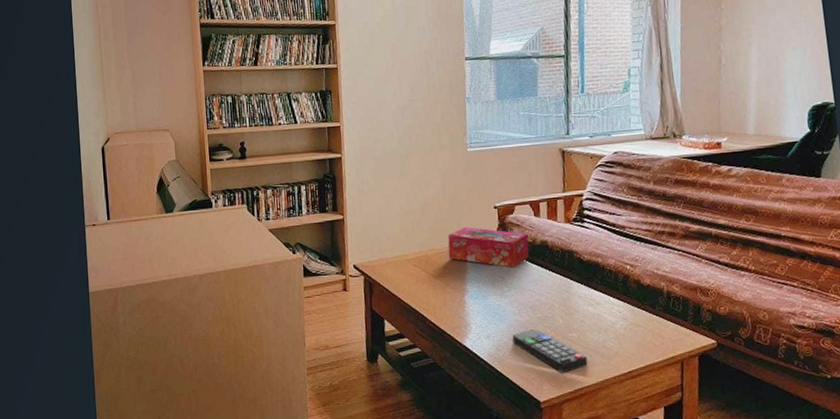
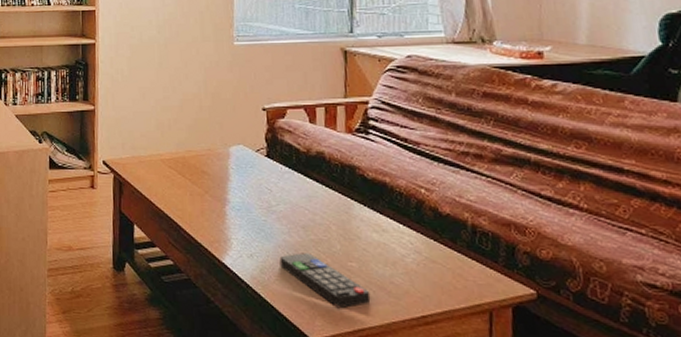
tissue box: present [448,227,529,268] -> none [208,129,303,179]

